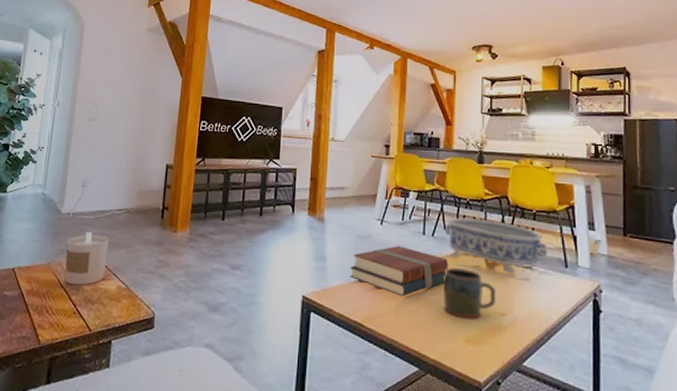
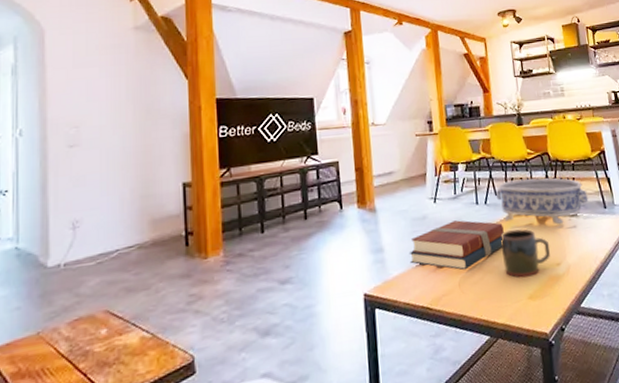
candle: present [64,232,110,286] -> none [62,281,122,352]

